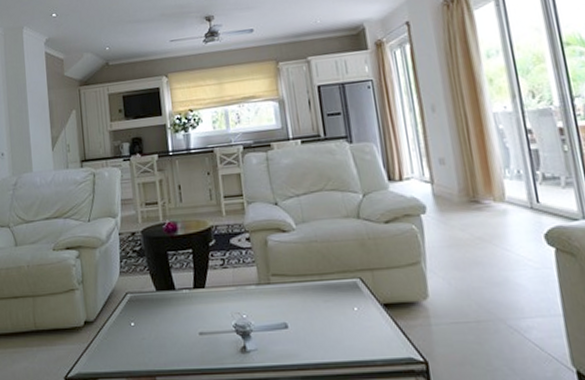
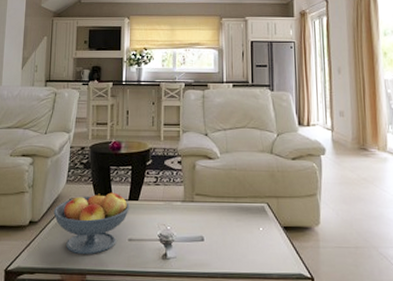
fruit bowl: none [109,280,196,355] -> present [53,192,129,255]

